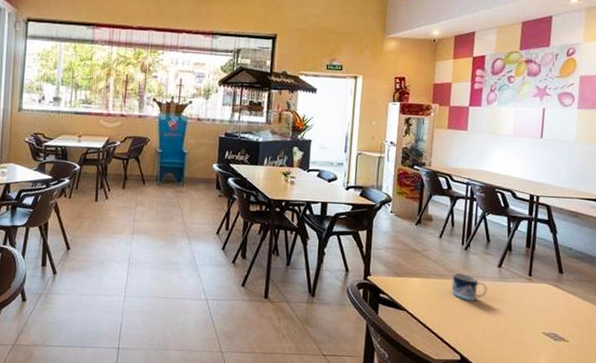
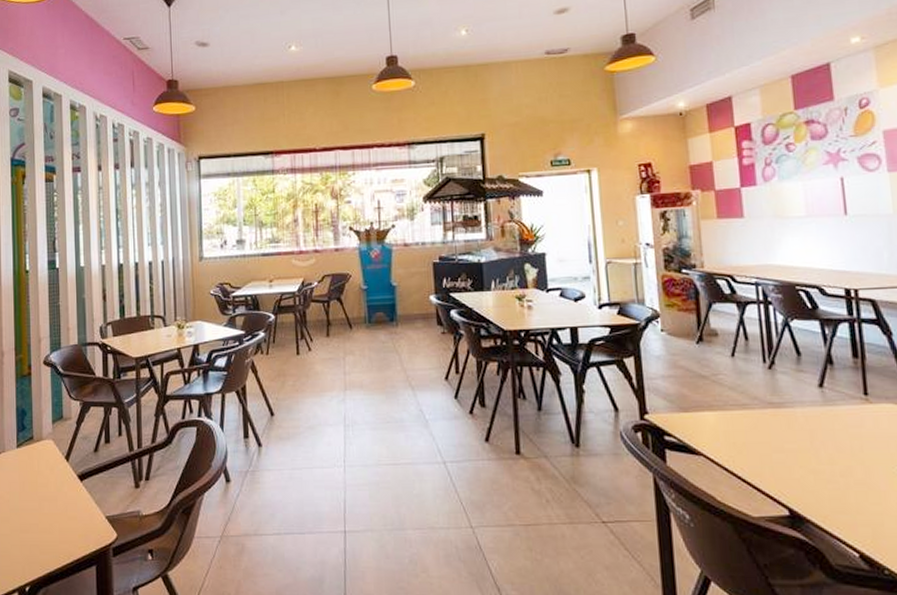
mug: present [451,272,488,301] -> none [758,399,810,435]

